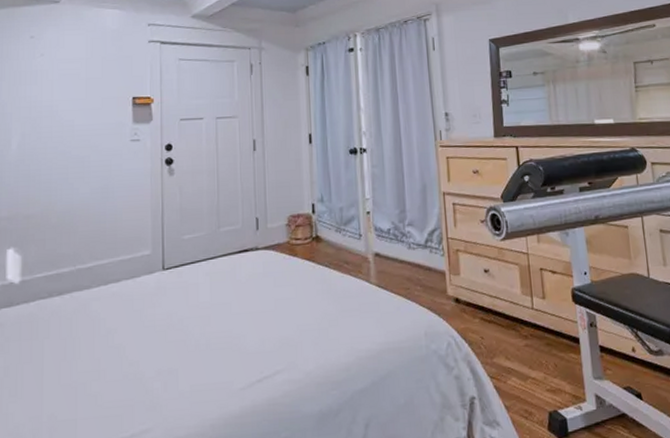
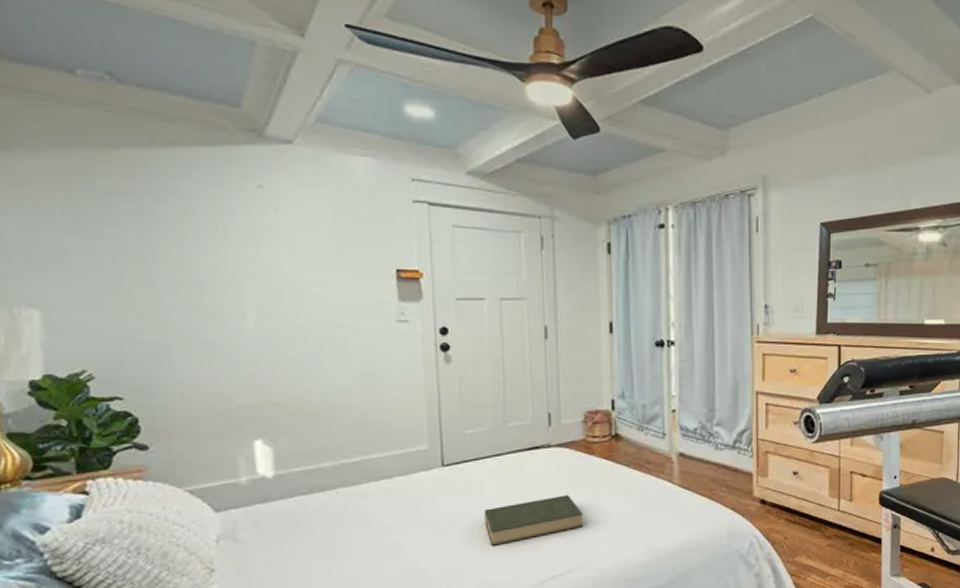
book: none [198,296,288,348] -> present [484,495,584,546]

